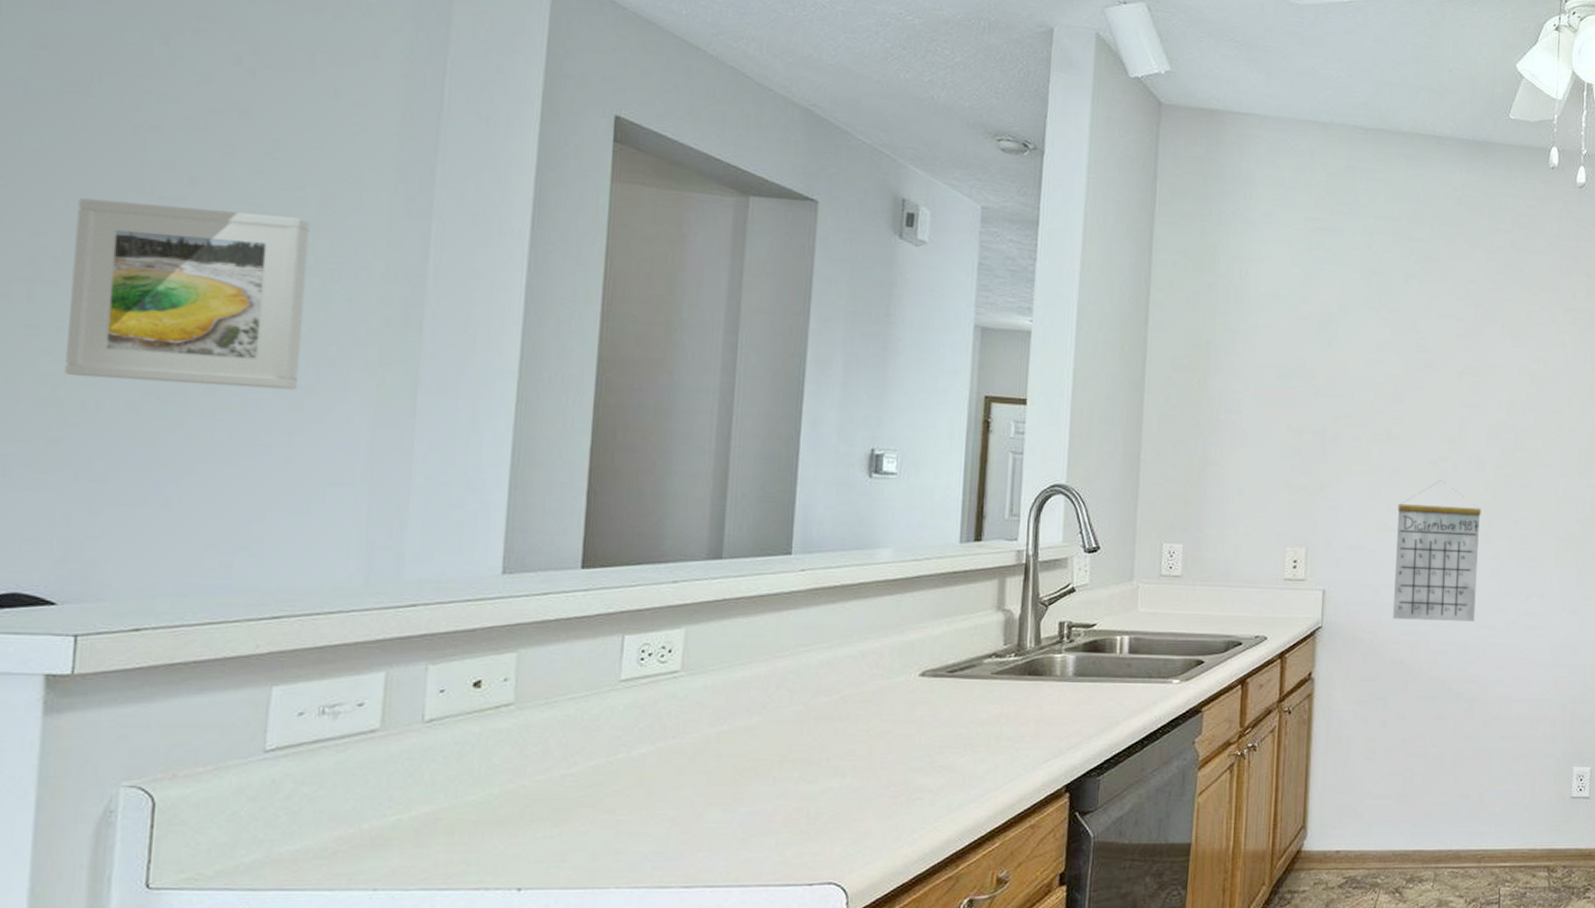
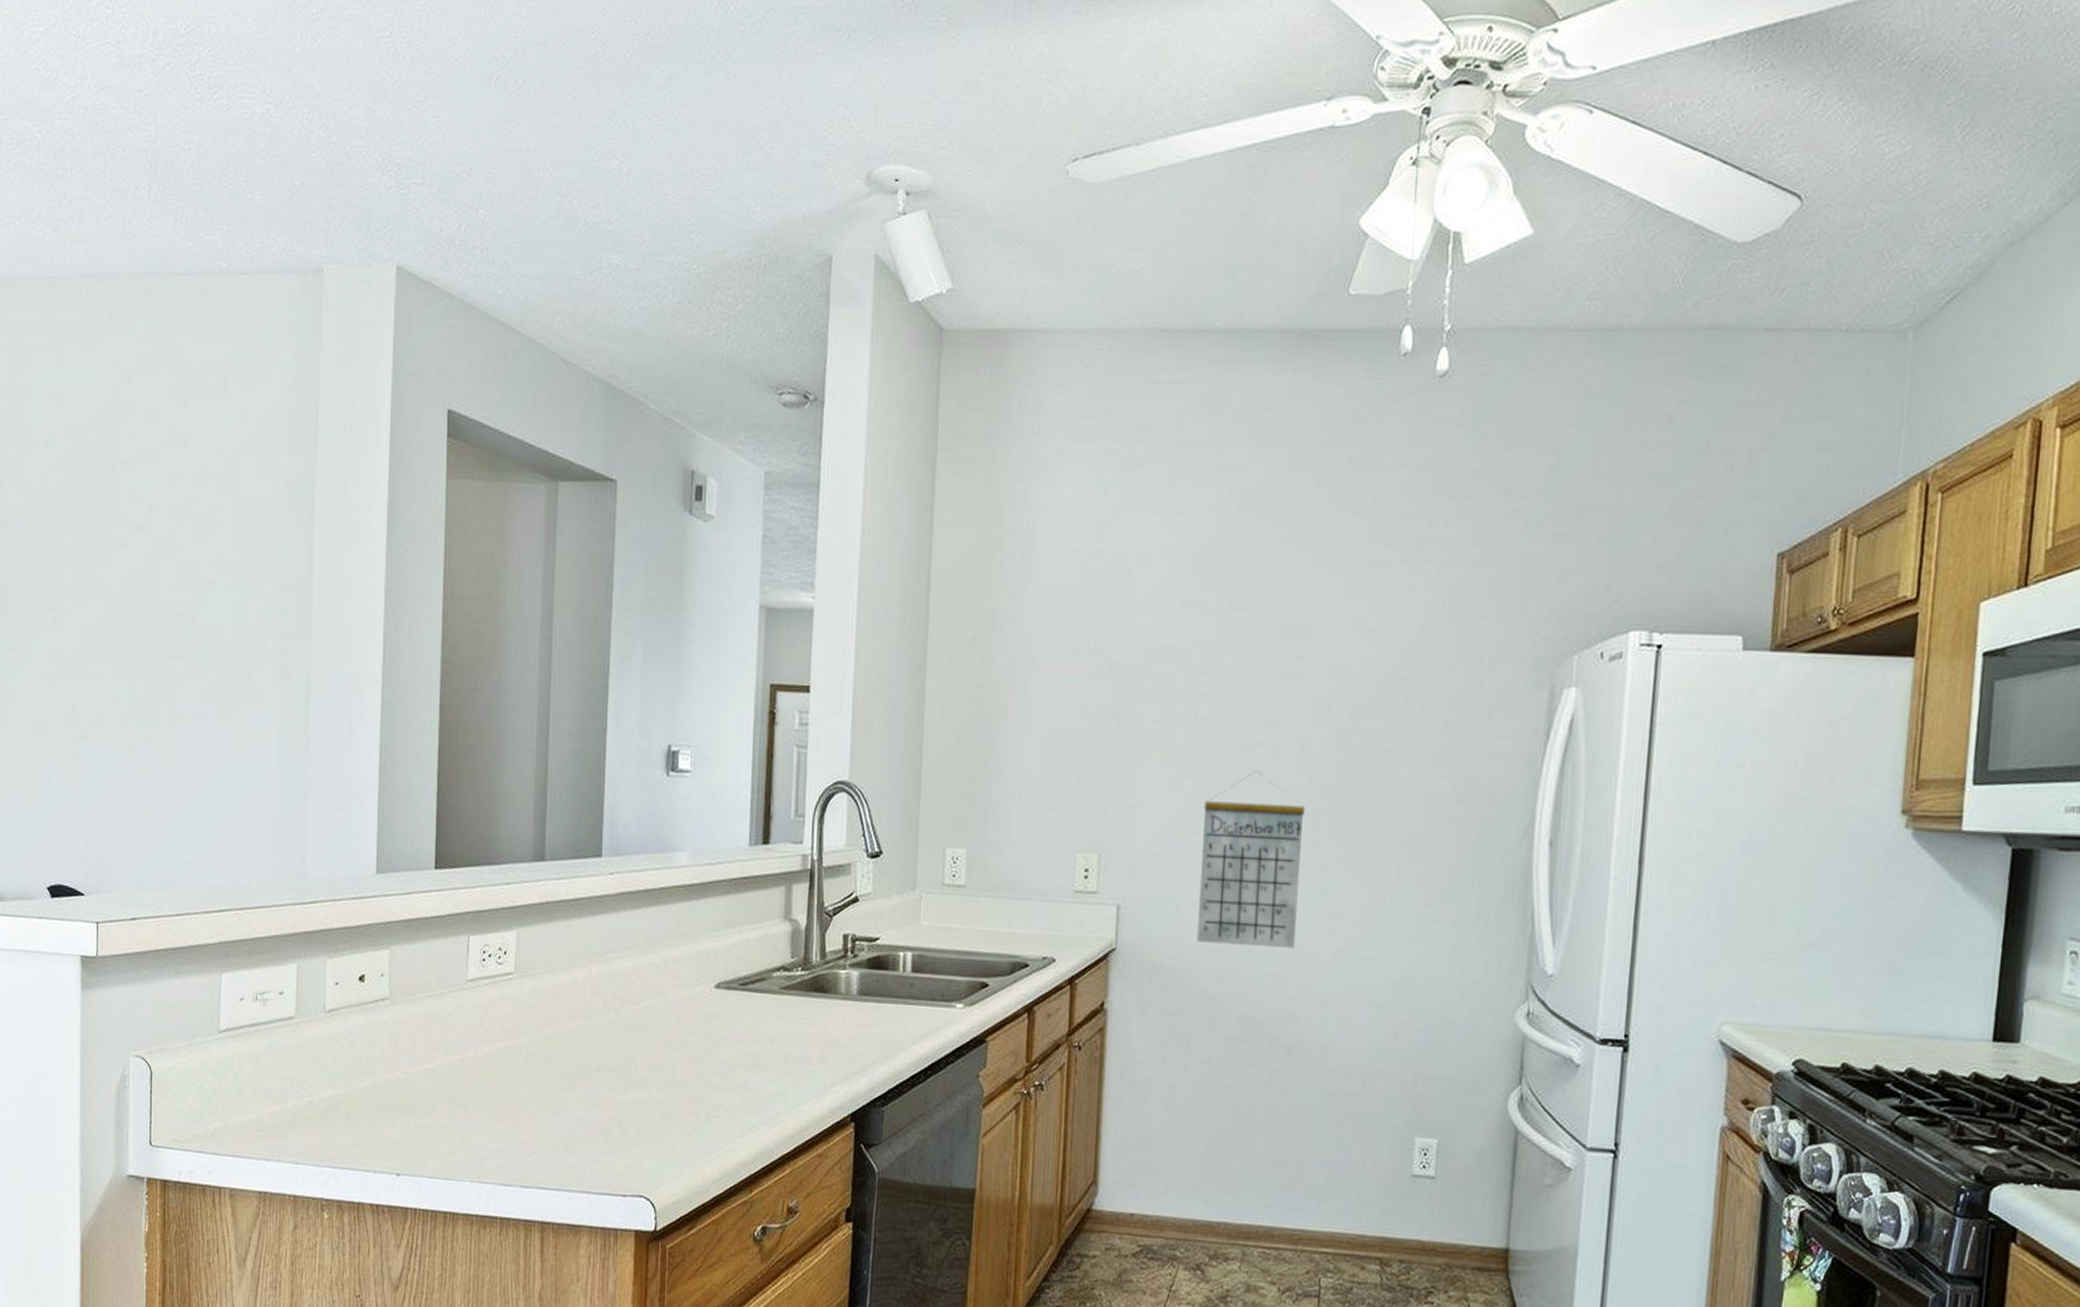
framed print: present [65,198,310,390] -> none [80,533,230,701]

